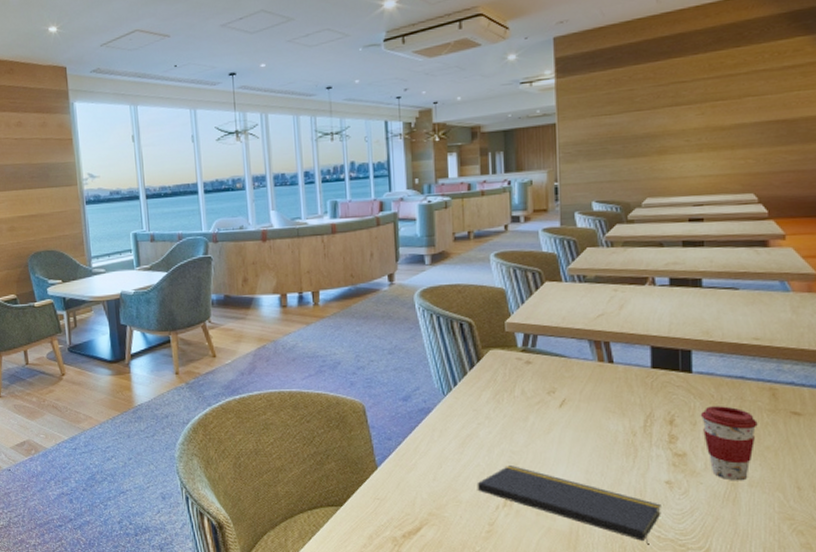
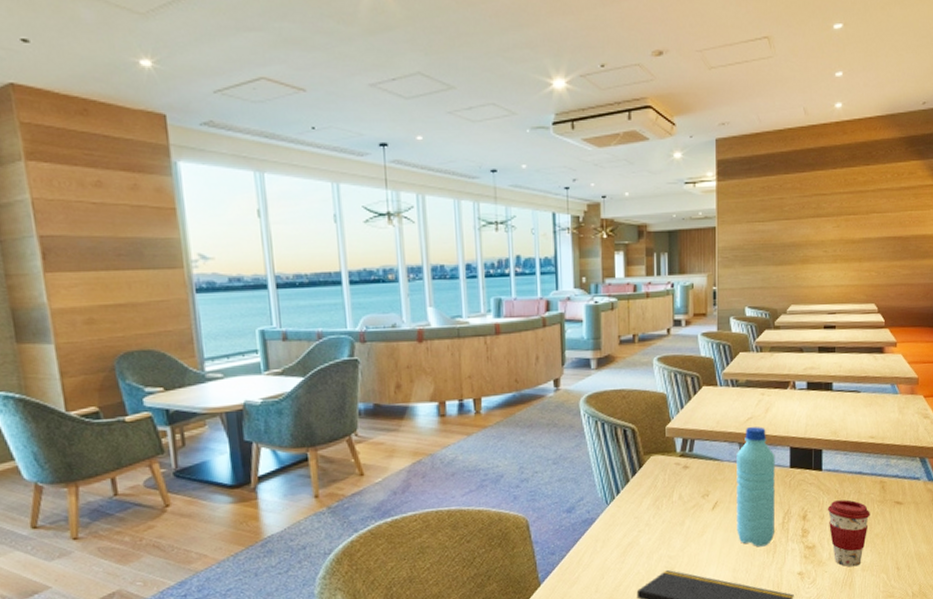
water bottle: none [586,324,634,450] -> present [737,427,775,547]

